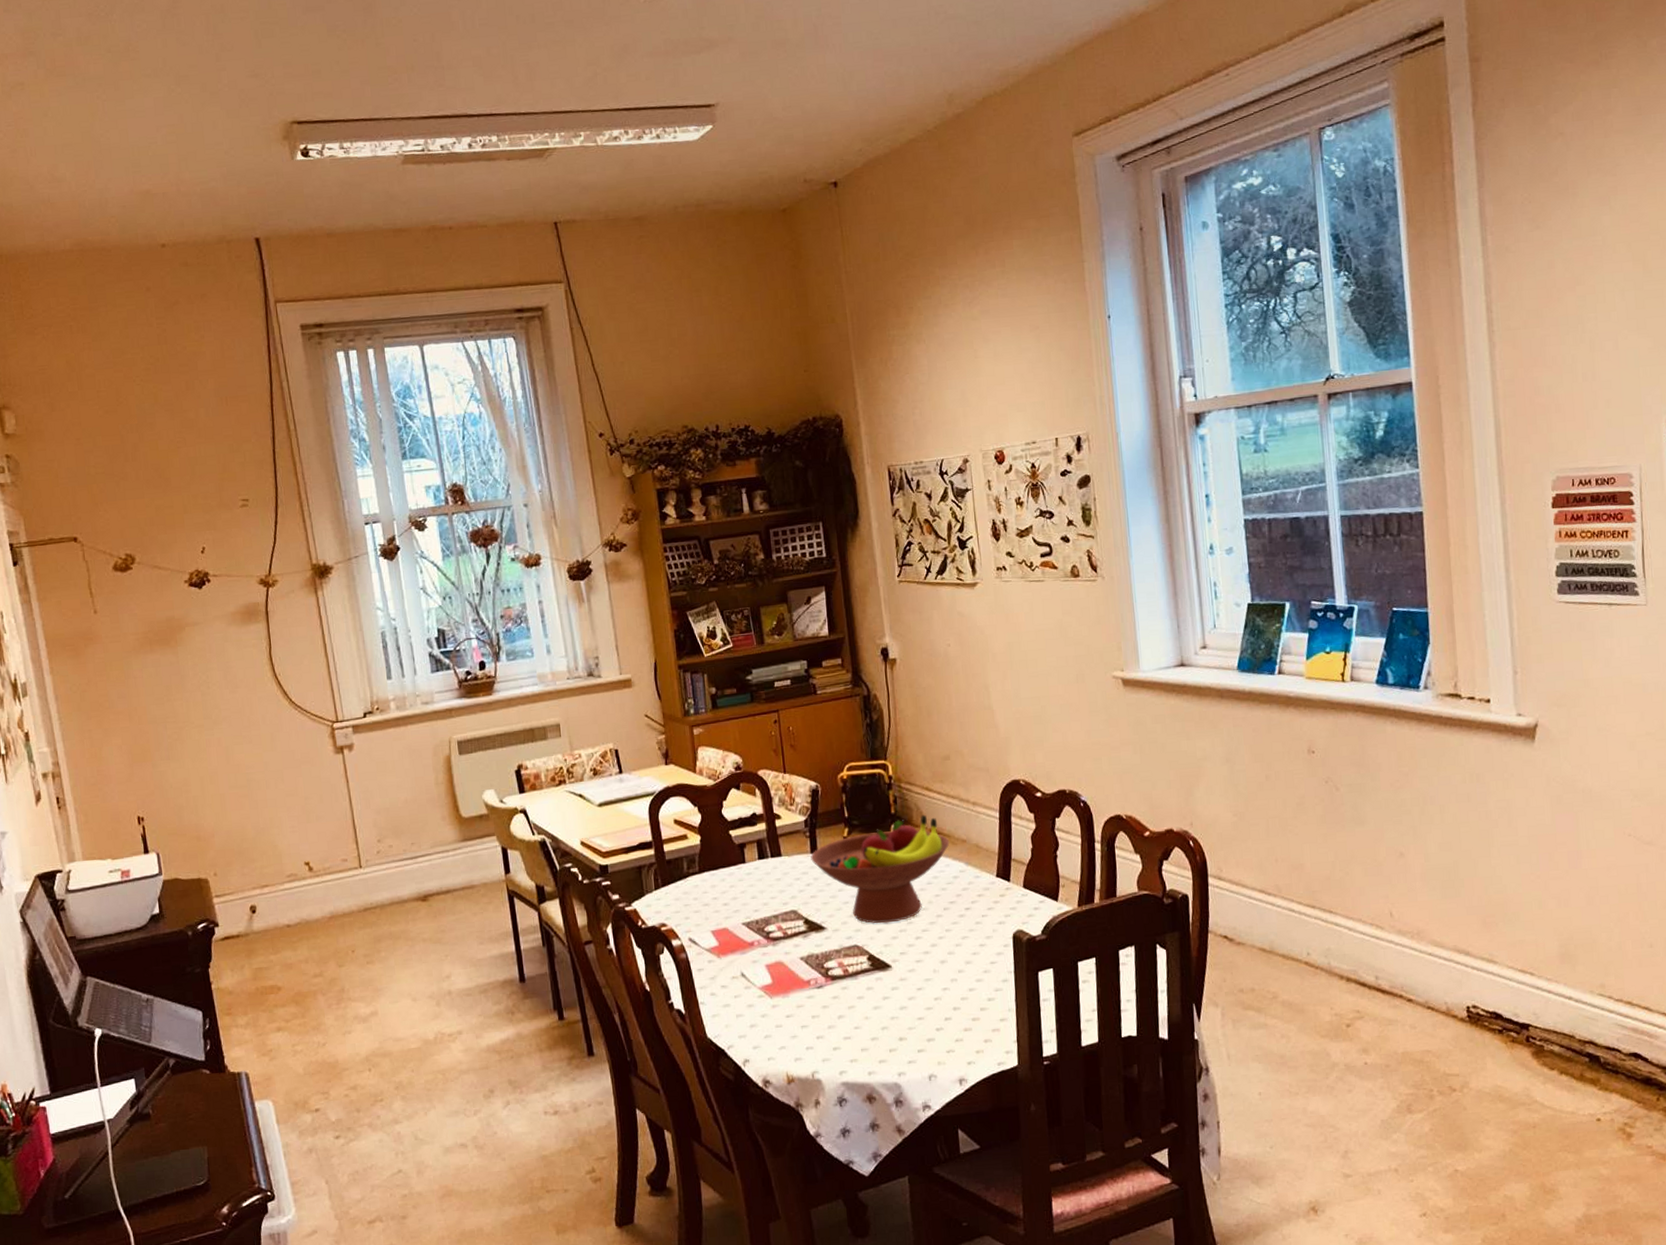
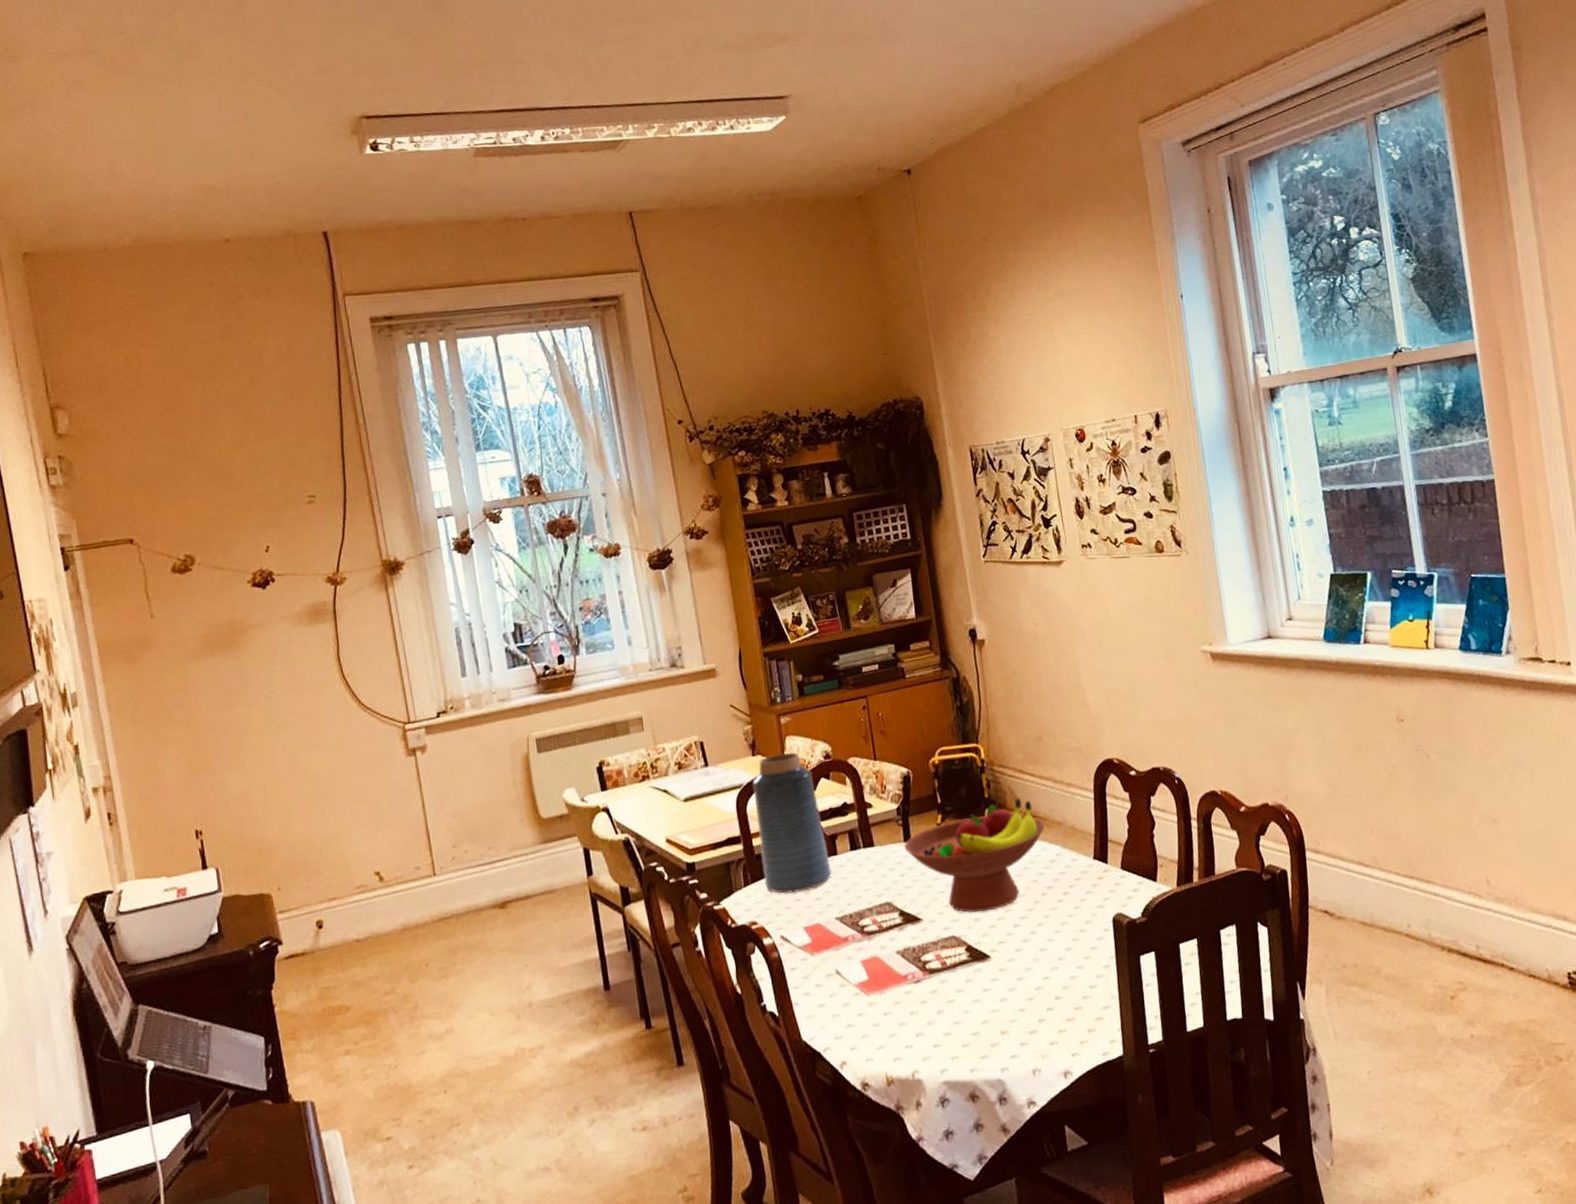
vase: none [665,763,740,898] -> present [752,752,832,894]

